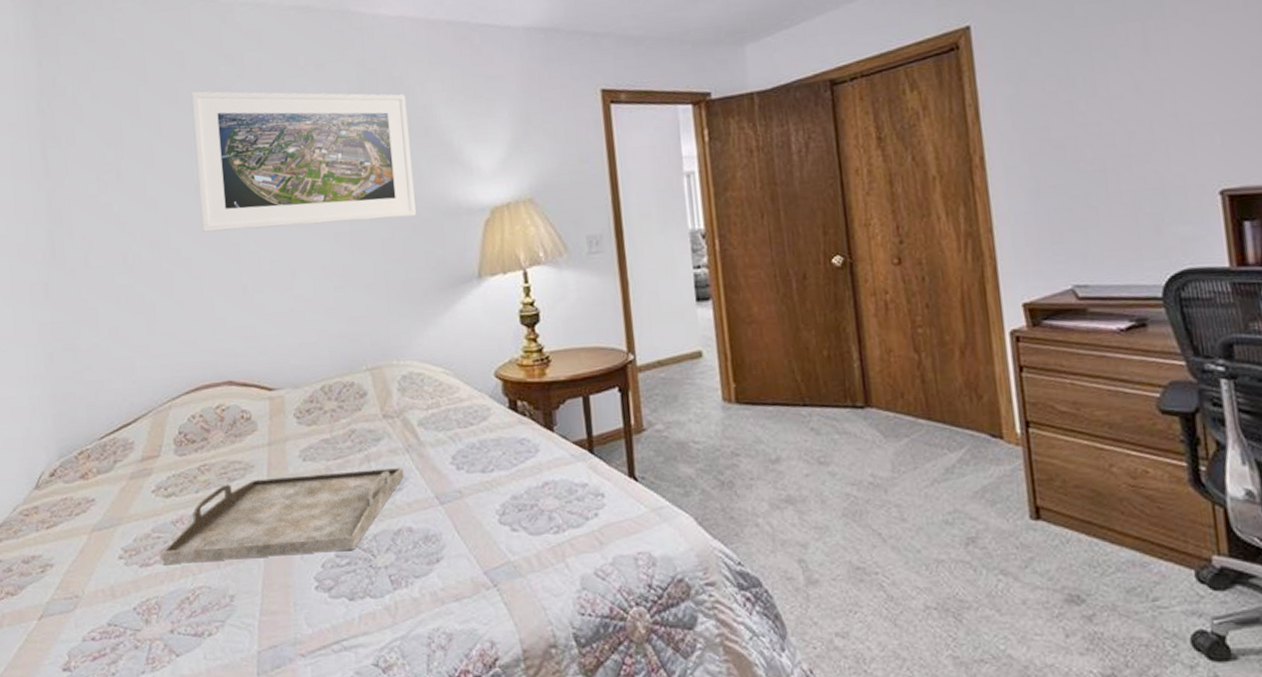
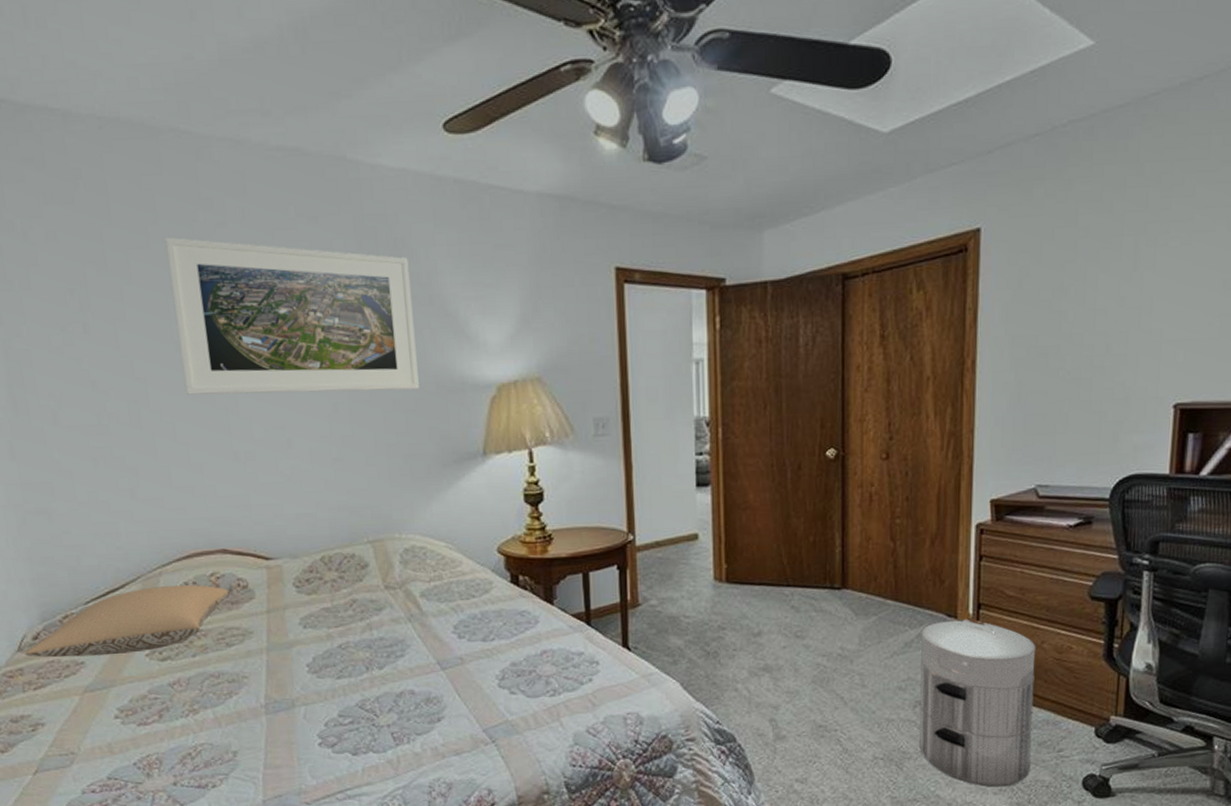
pillow: none [41,417,233,495] -> present [25,584,229,658]
serving tray: present [161,468,404,565] -> none [159,636,406,724]
waste bin: none [962,439,1122,646] -> present [919,618,1036,788]

